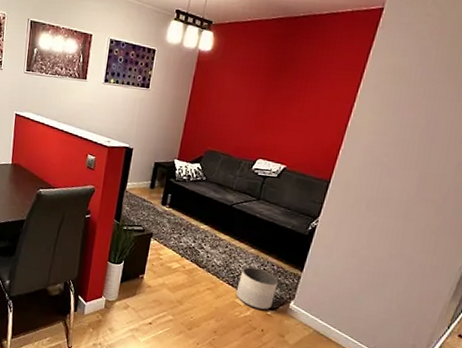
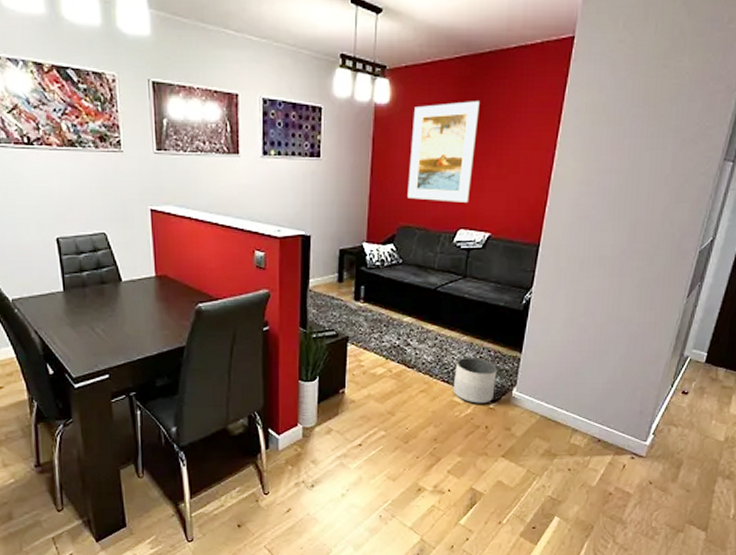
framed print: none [217,54,290,138] -> present [407,101,480,203]

